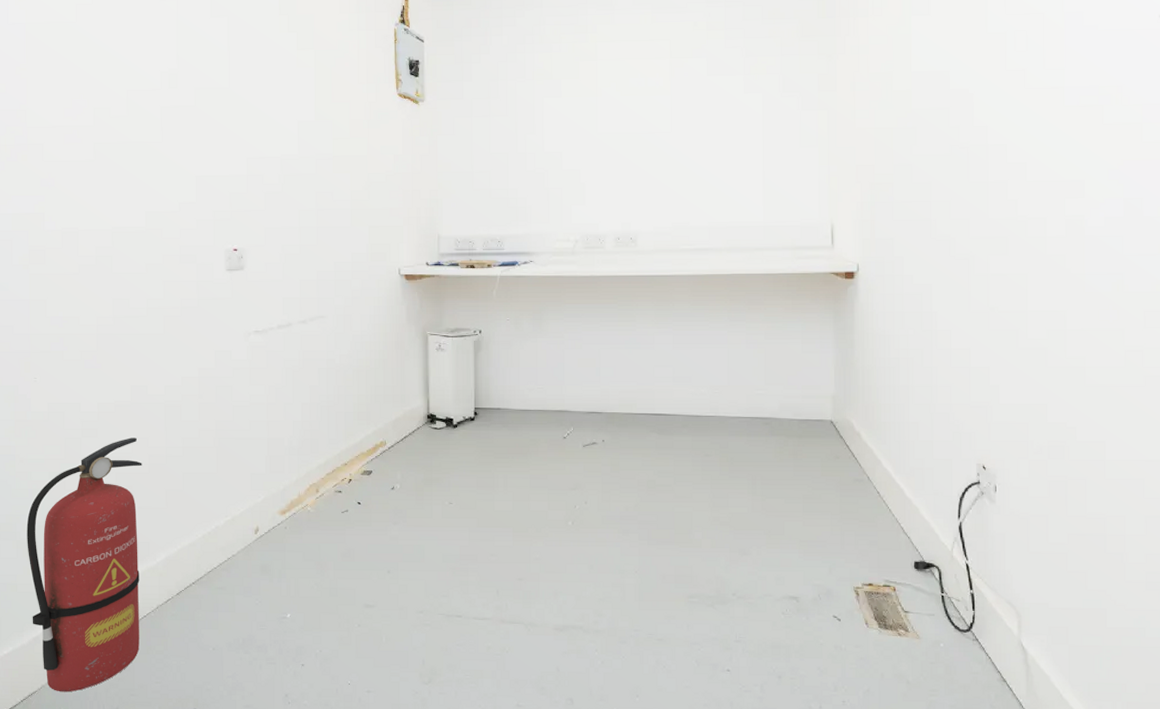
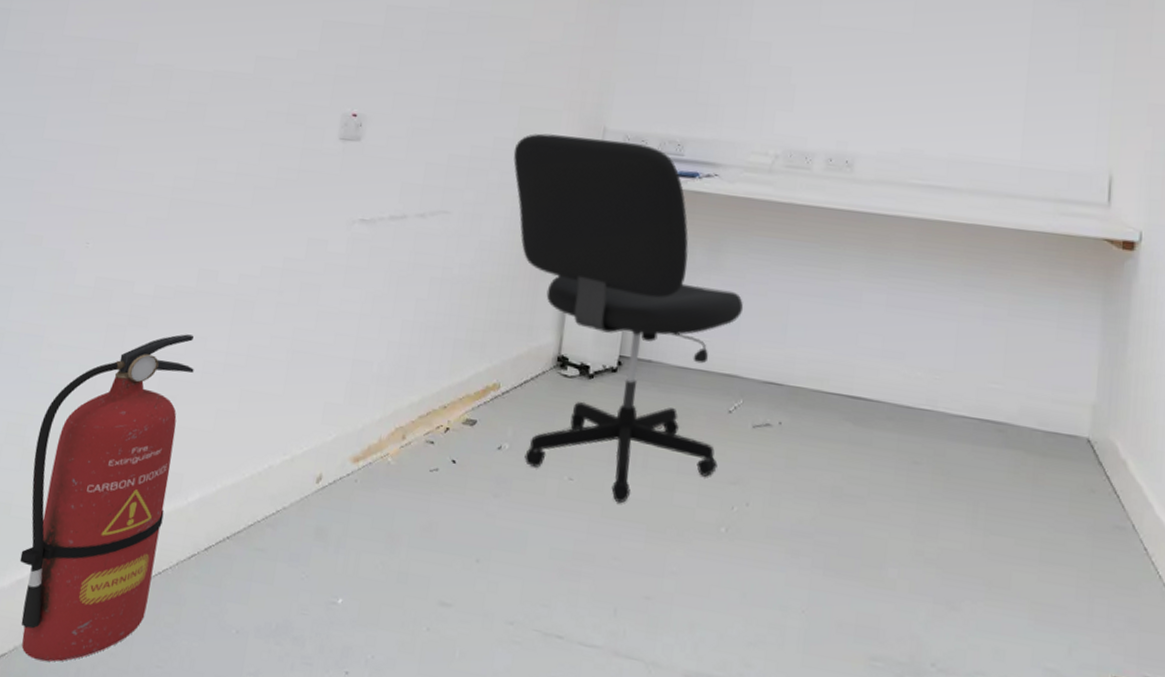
office chair: none [369,244,565,514] -> present [513,133,744,503]

